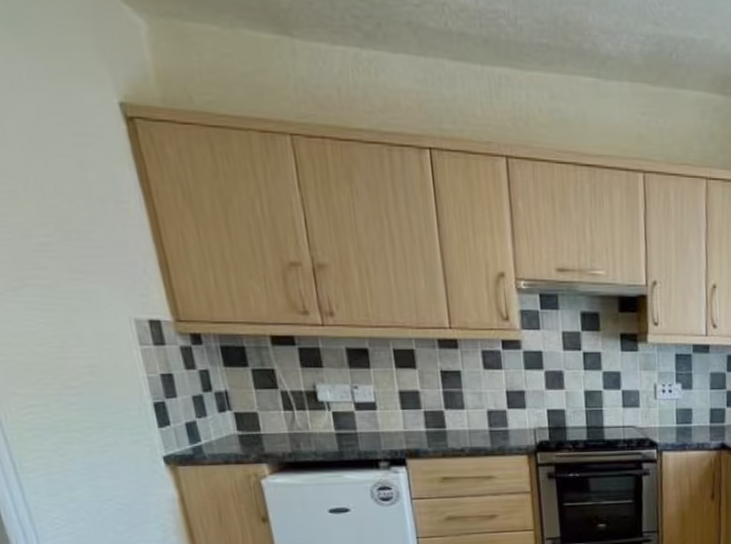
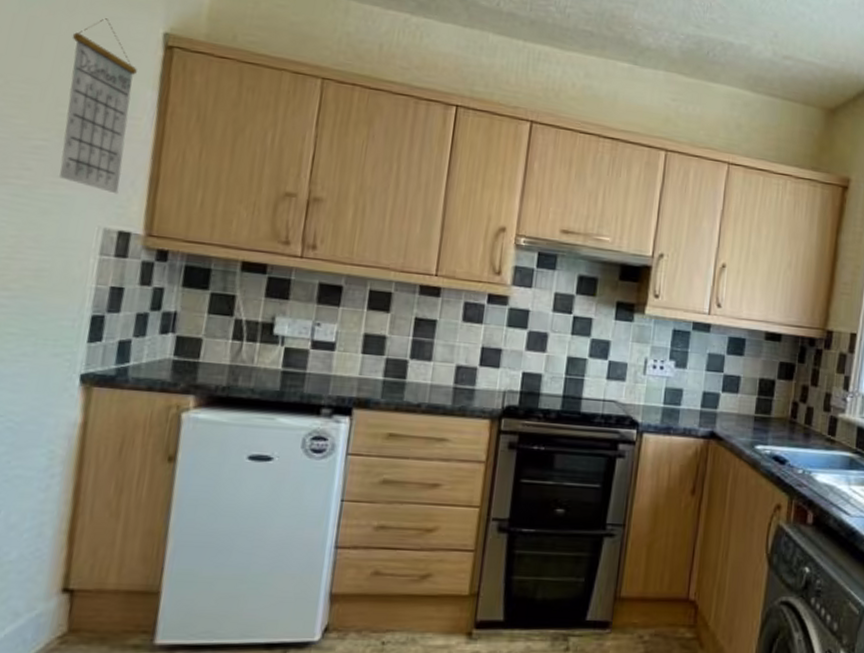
calendar: none [29,93,135,284] -> present [59,18,137,194]

